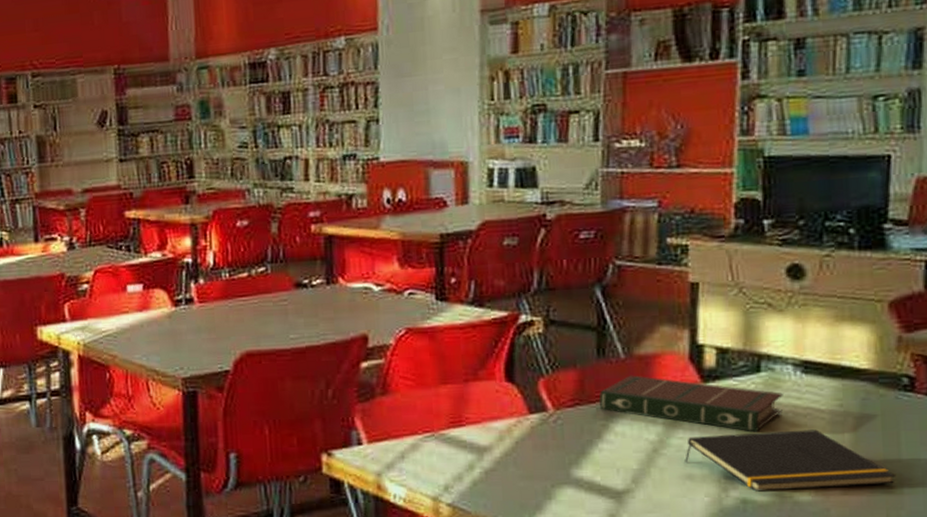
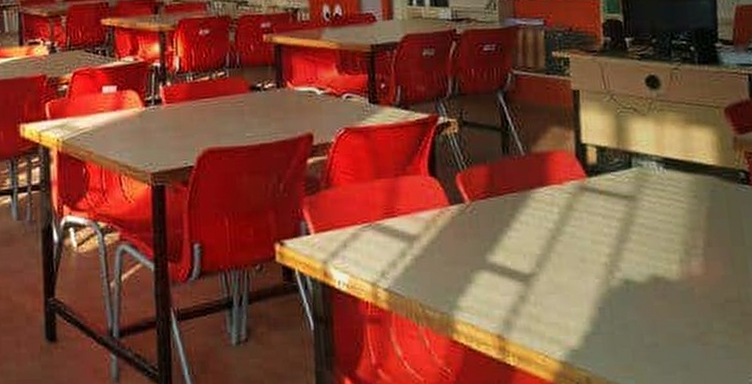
book: present [598,375,783,432] -> none [505,170,651,221]
notepad: present [685,429,897,492] -> none [577,217,743,273]

